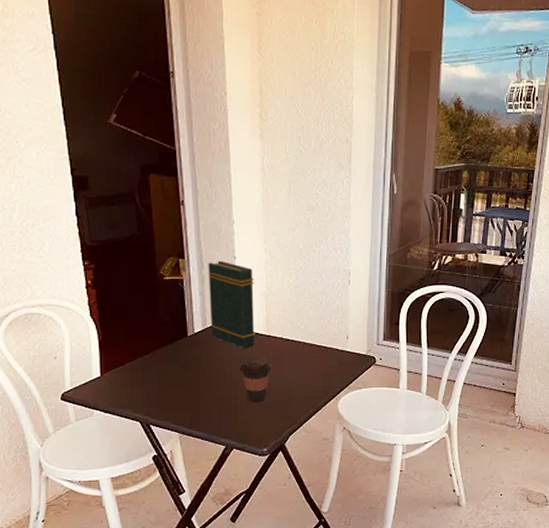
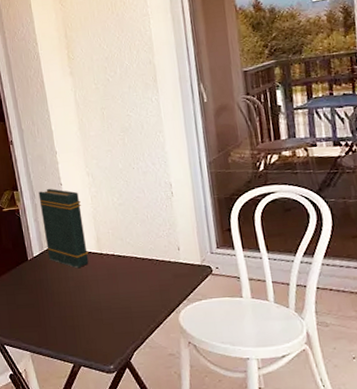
coffee cup: present [239,357,271,402] -> none [77,274,108,319]

